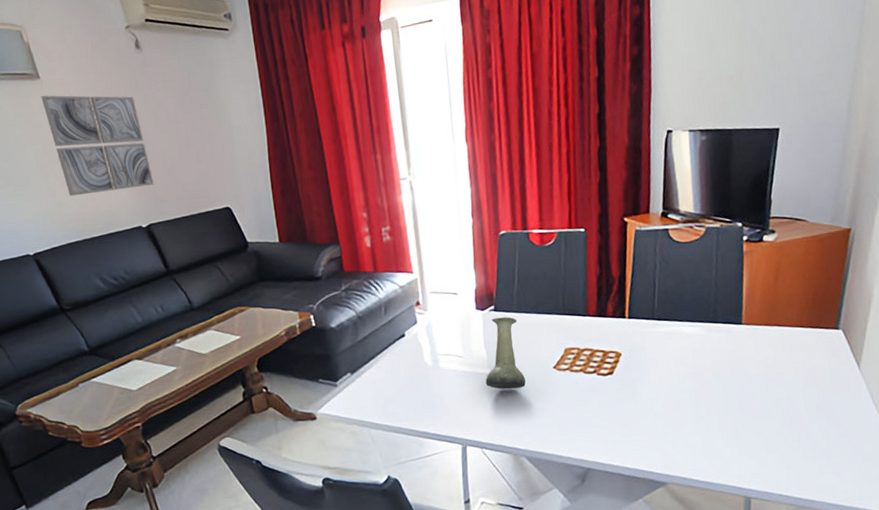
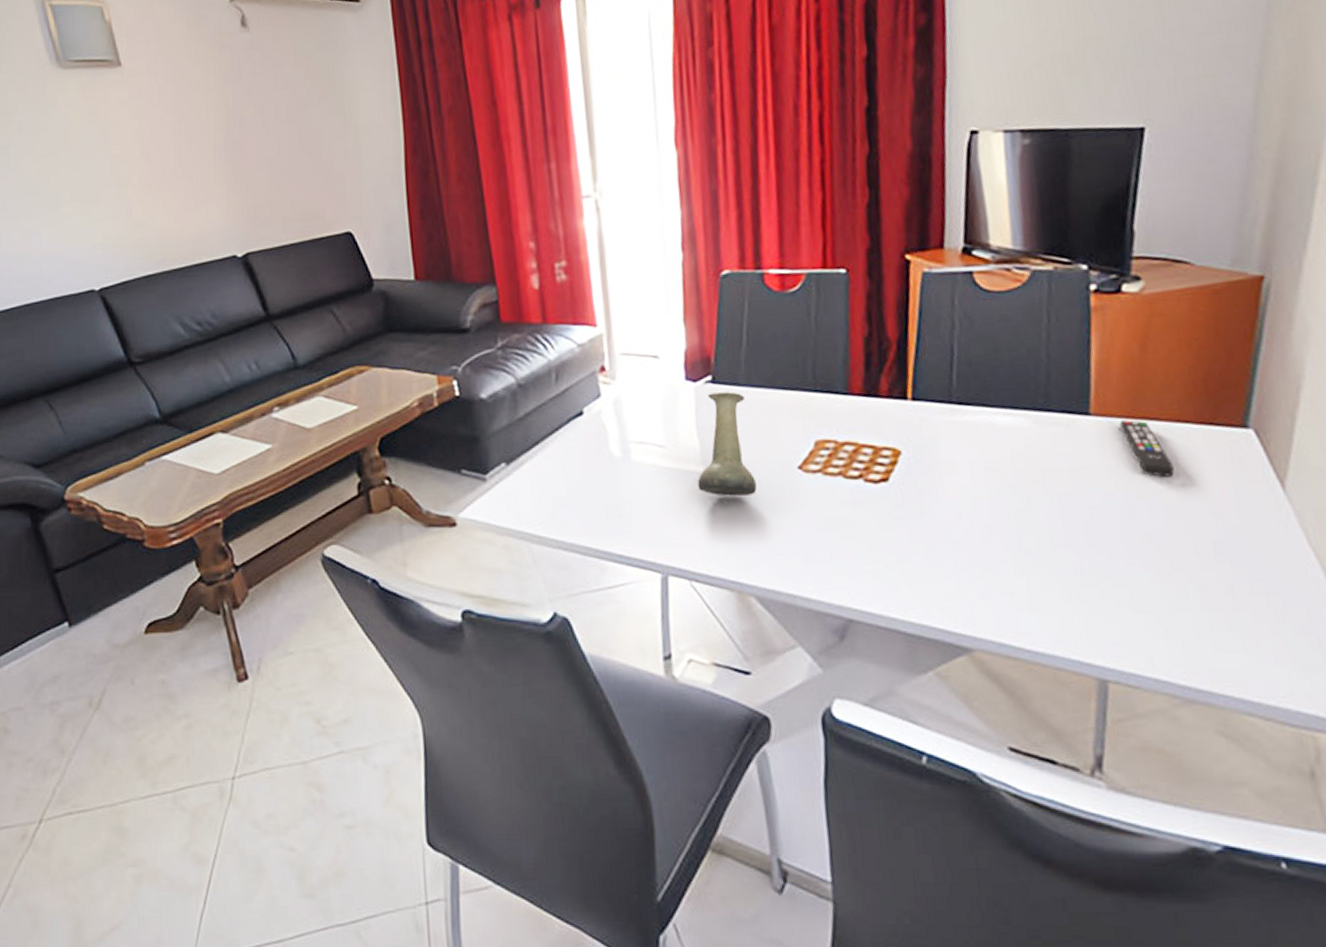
wall art: present [41,95,155,196] -> none [121,86,256,216]
remote control: none [760,327,794,364] -> present [1119,420,1175,477]

